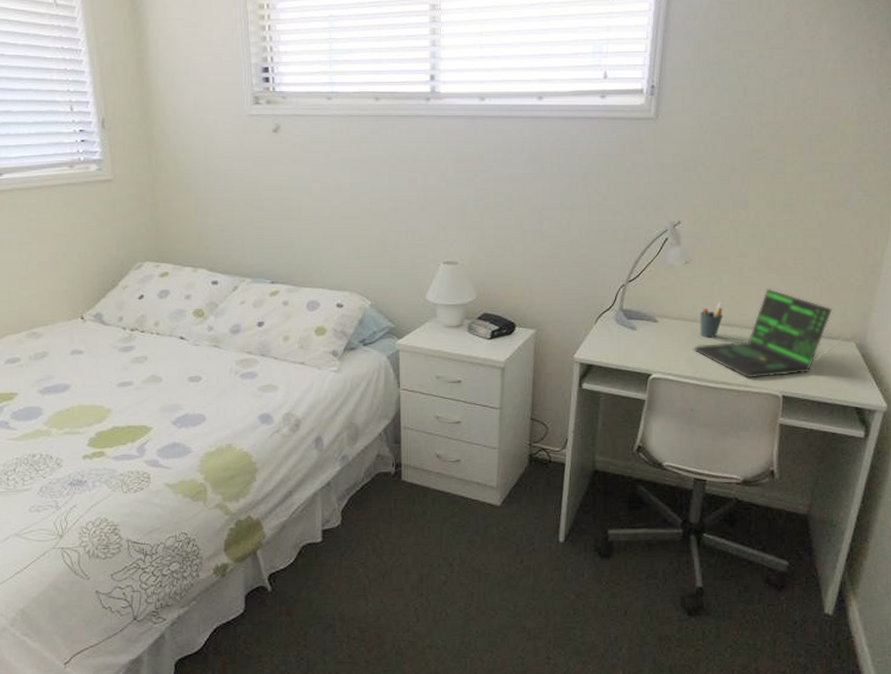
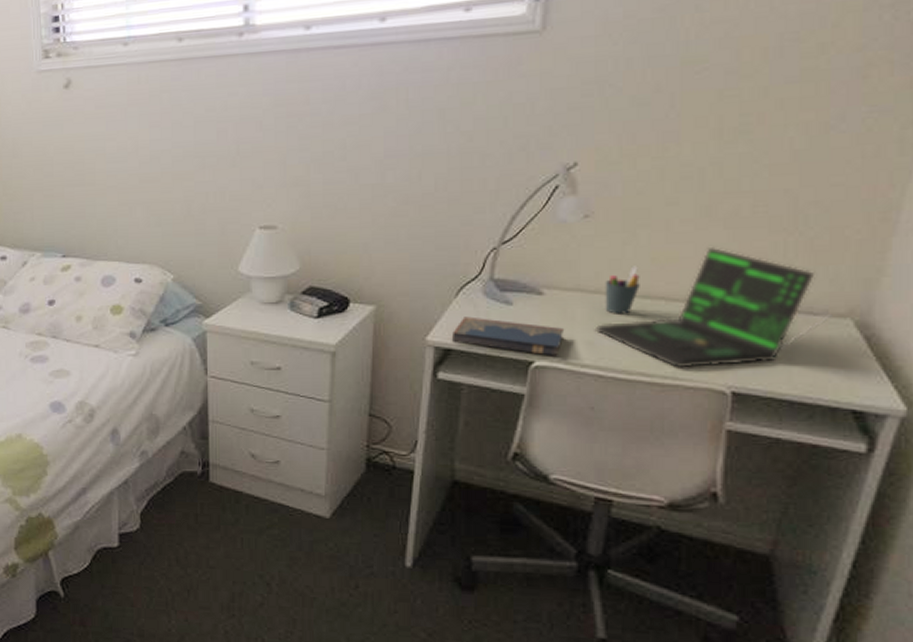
hardcover book: none [592,339,673,370] -> present [451,316,565,356]

